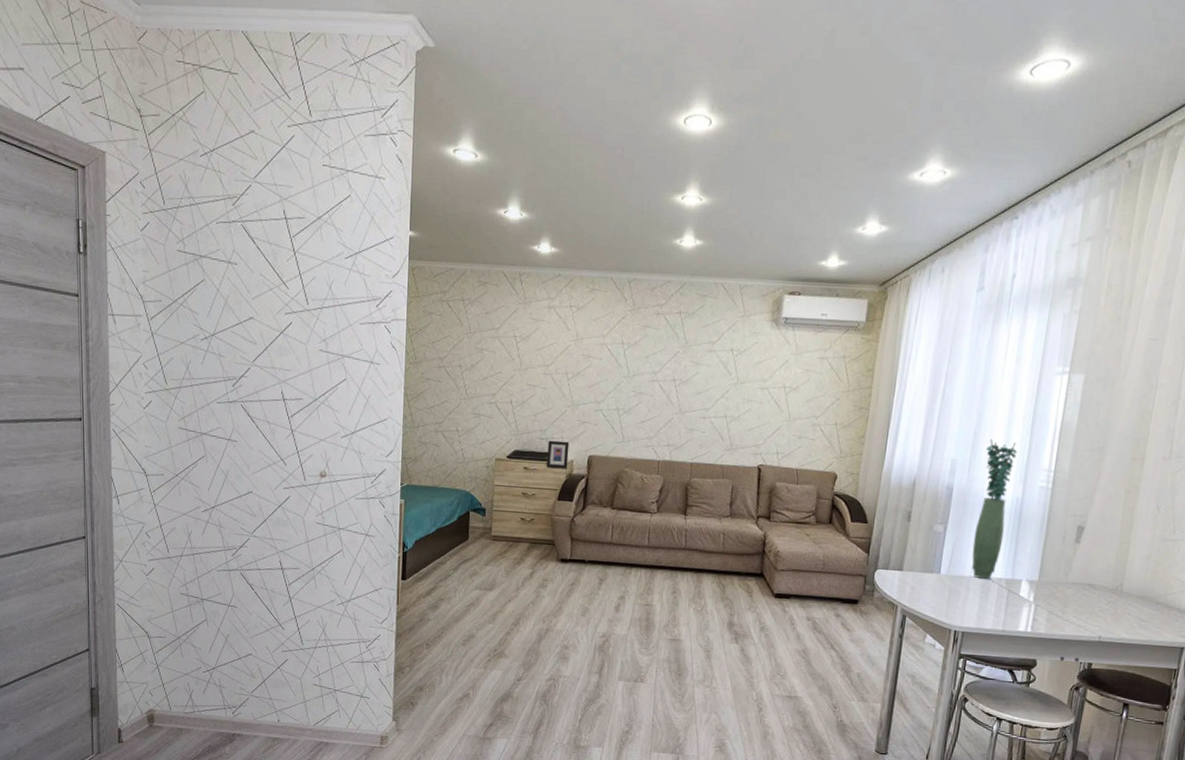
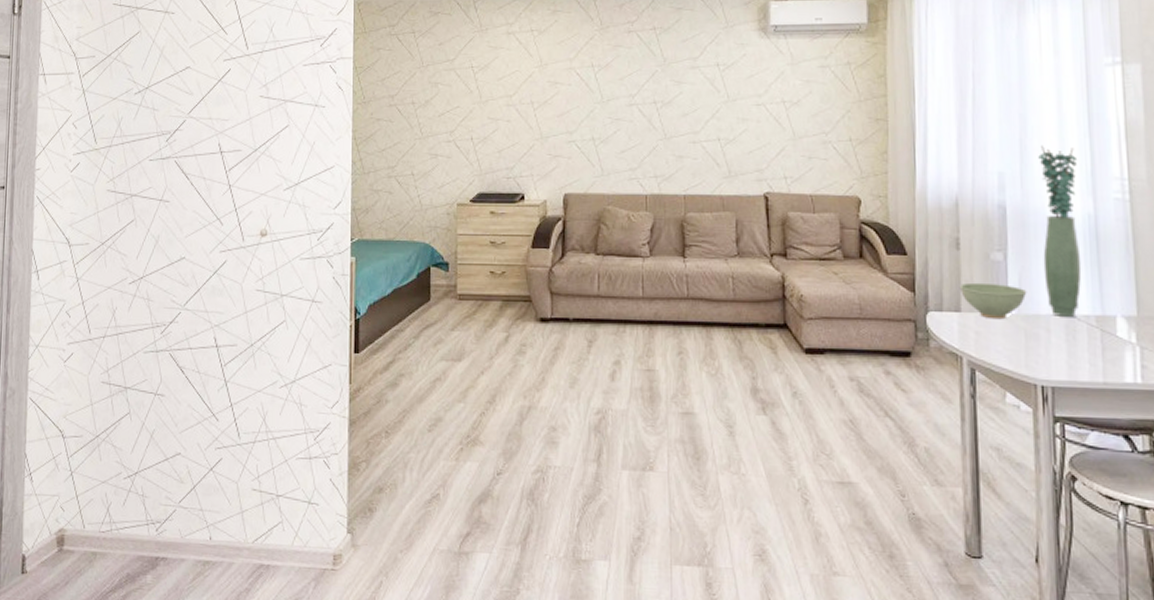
picture frame: present [546,440,569,469] -> none [516,179,541,211]
bowl: none [904,548,957,579] -> present [959,282,1027,320]

